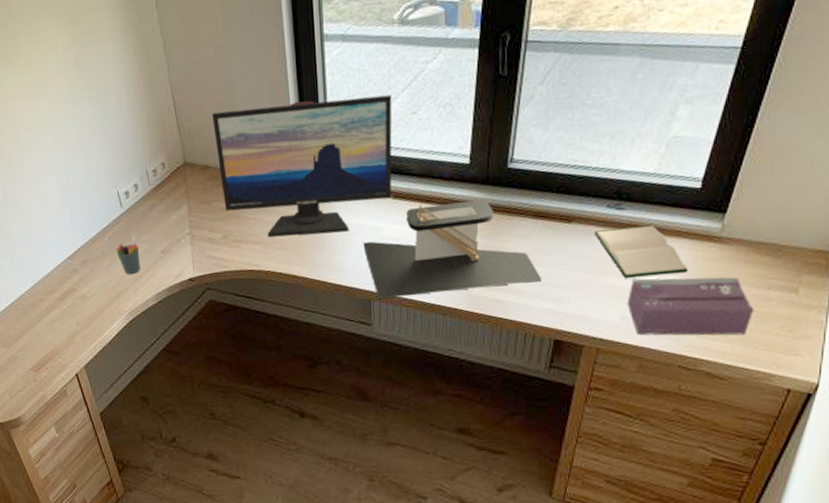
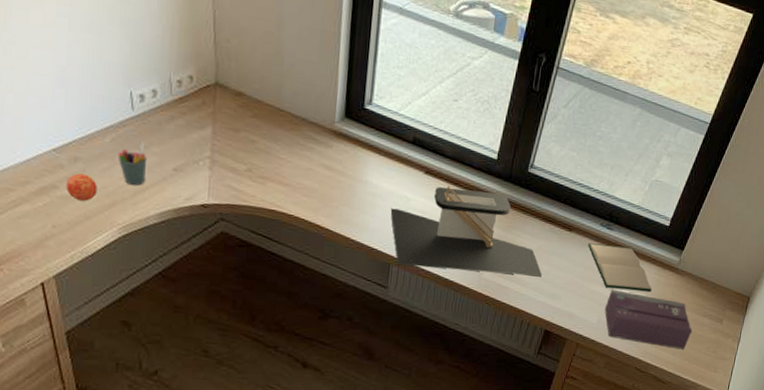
apple: none [81,273,105,297] -> present [66,173,97,201]
computer monitor: present [212,94,393,237] -> none [254,41,438,194]

